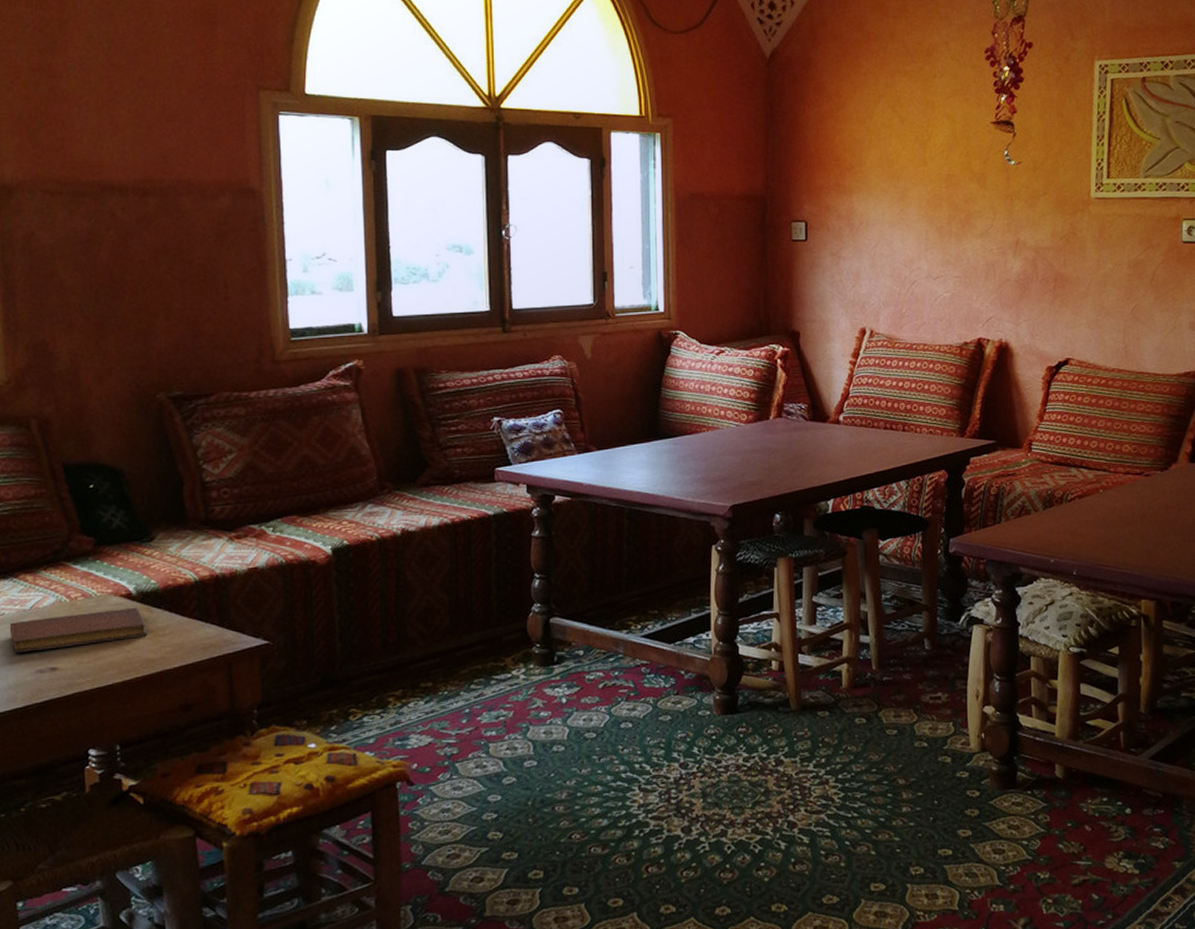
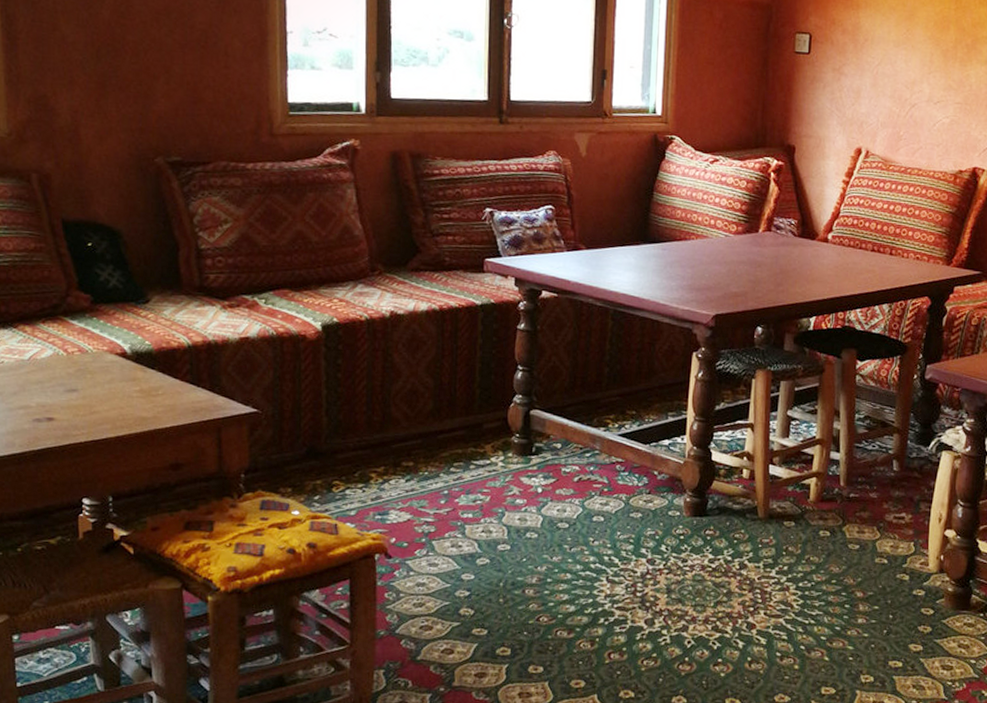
notebook: present [9,607,148,652] -> none [8,366,141,401]

